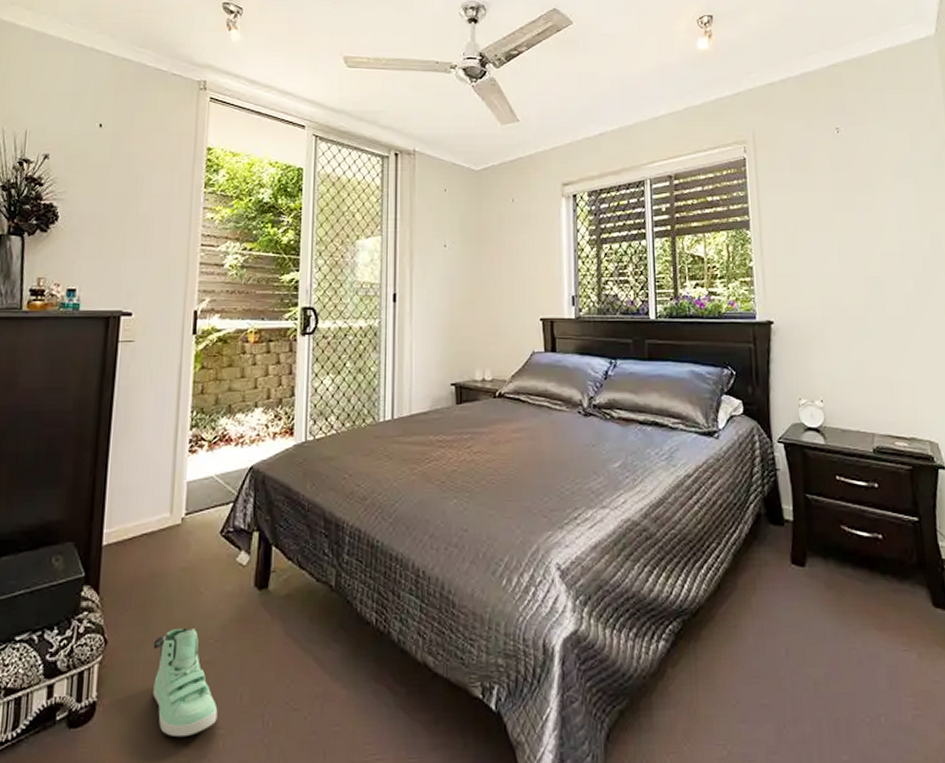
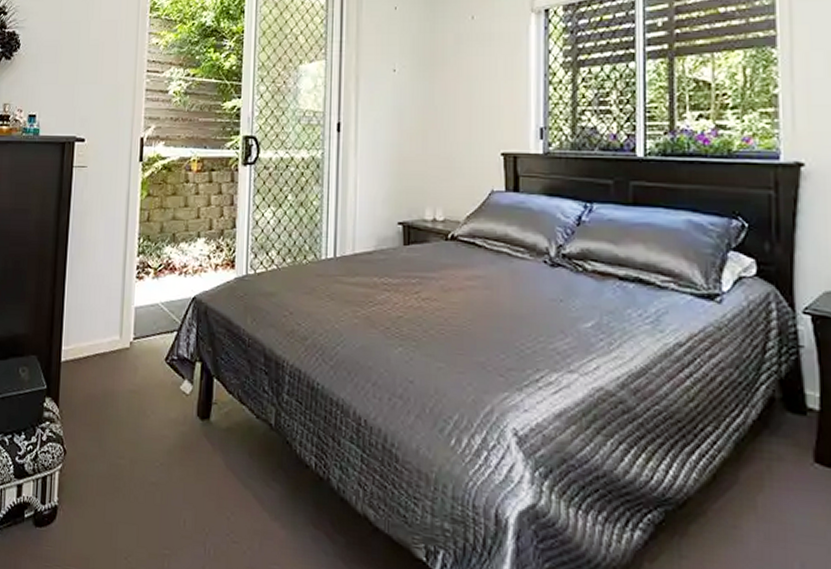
sneaker: present [153,627,218,738] -> none [105,448,163,551]

